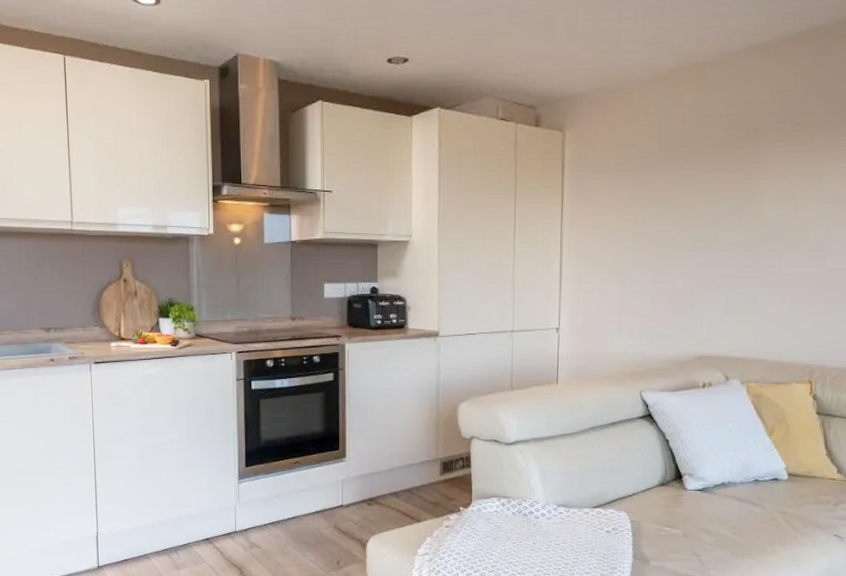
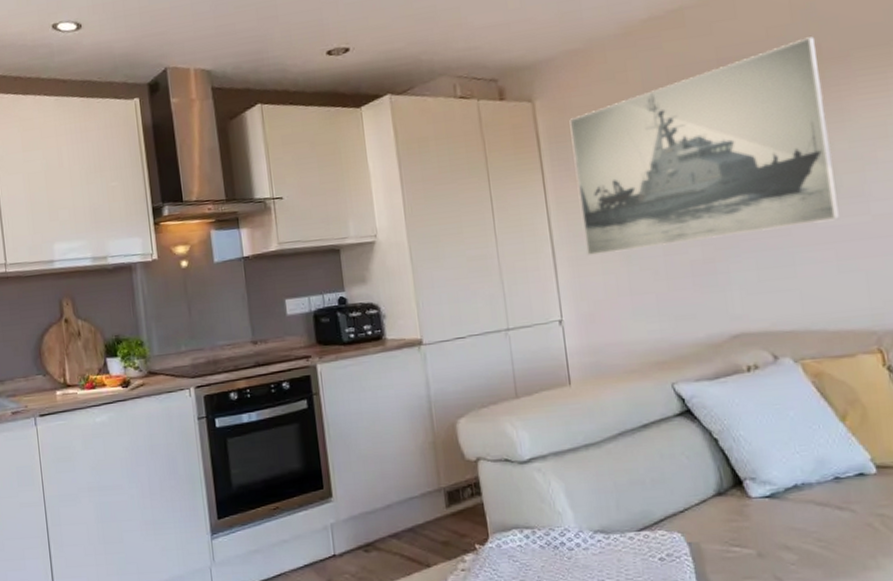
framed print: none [588,105,811,276] -> present [569,36,839,255]

